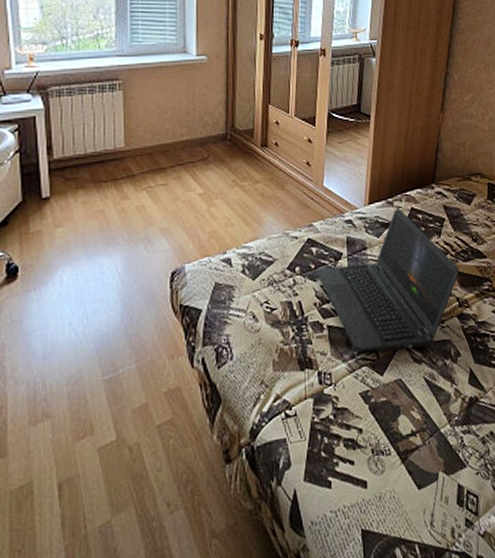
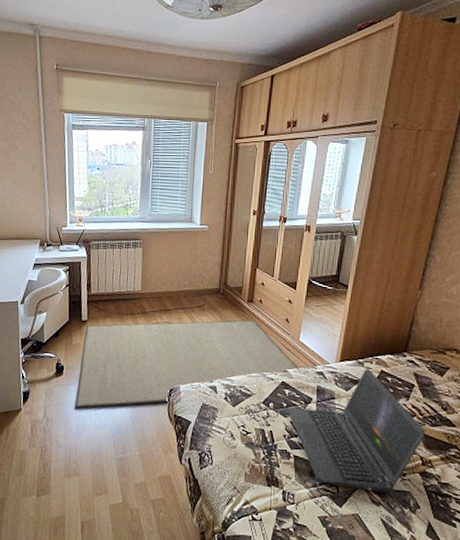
rug: none [38,168,326,324] -> present [74,320,299,409]

